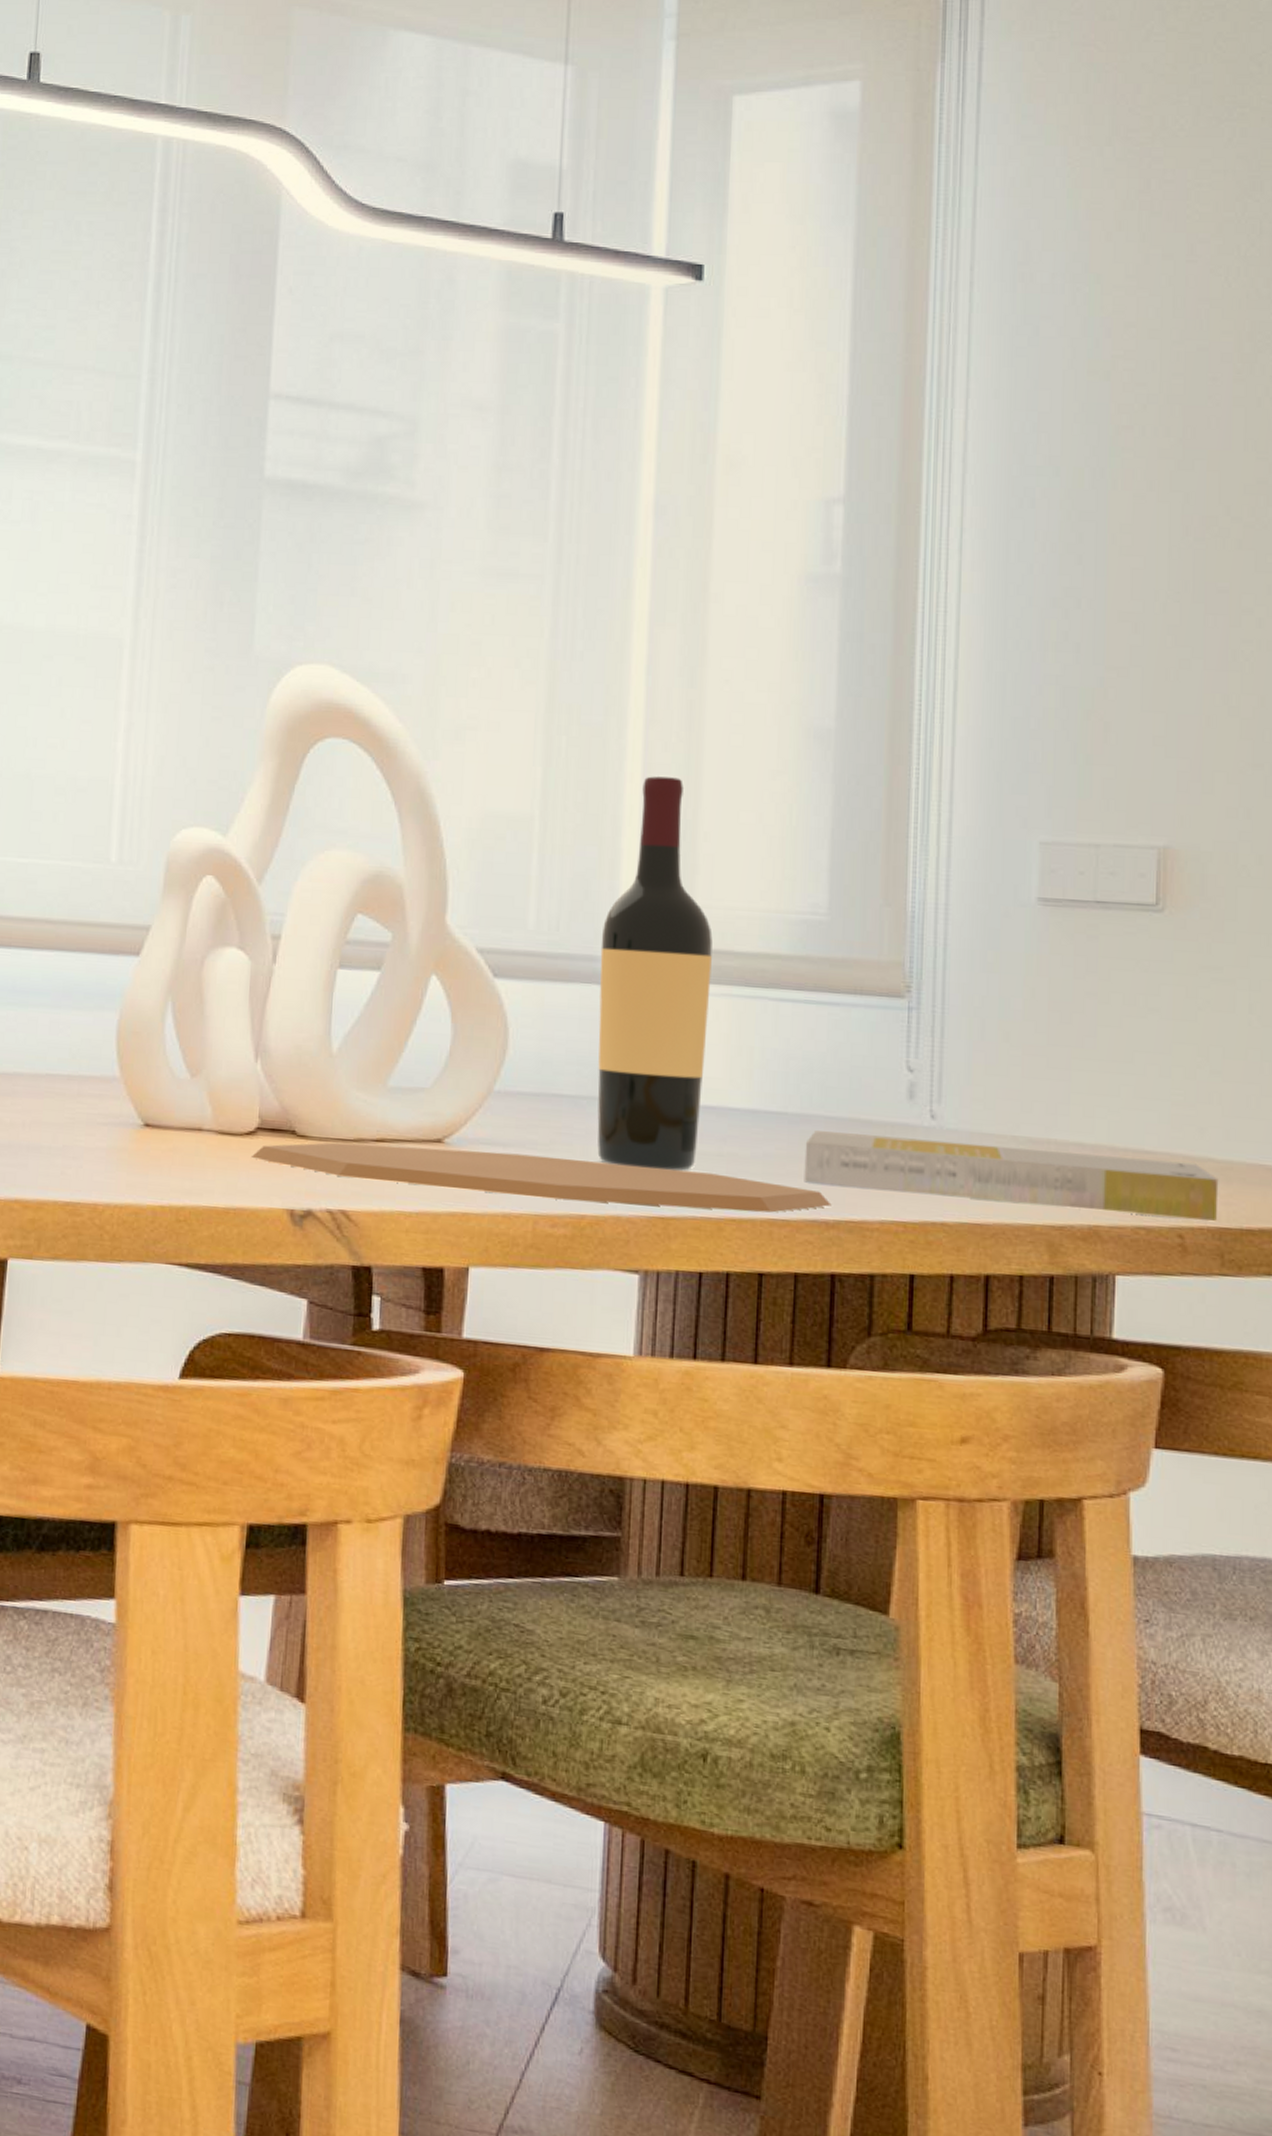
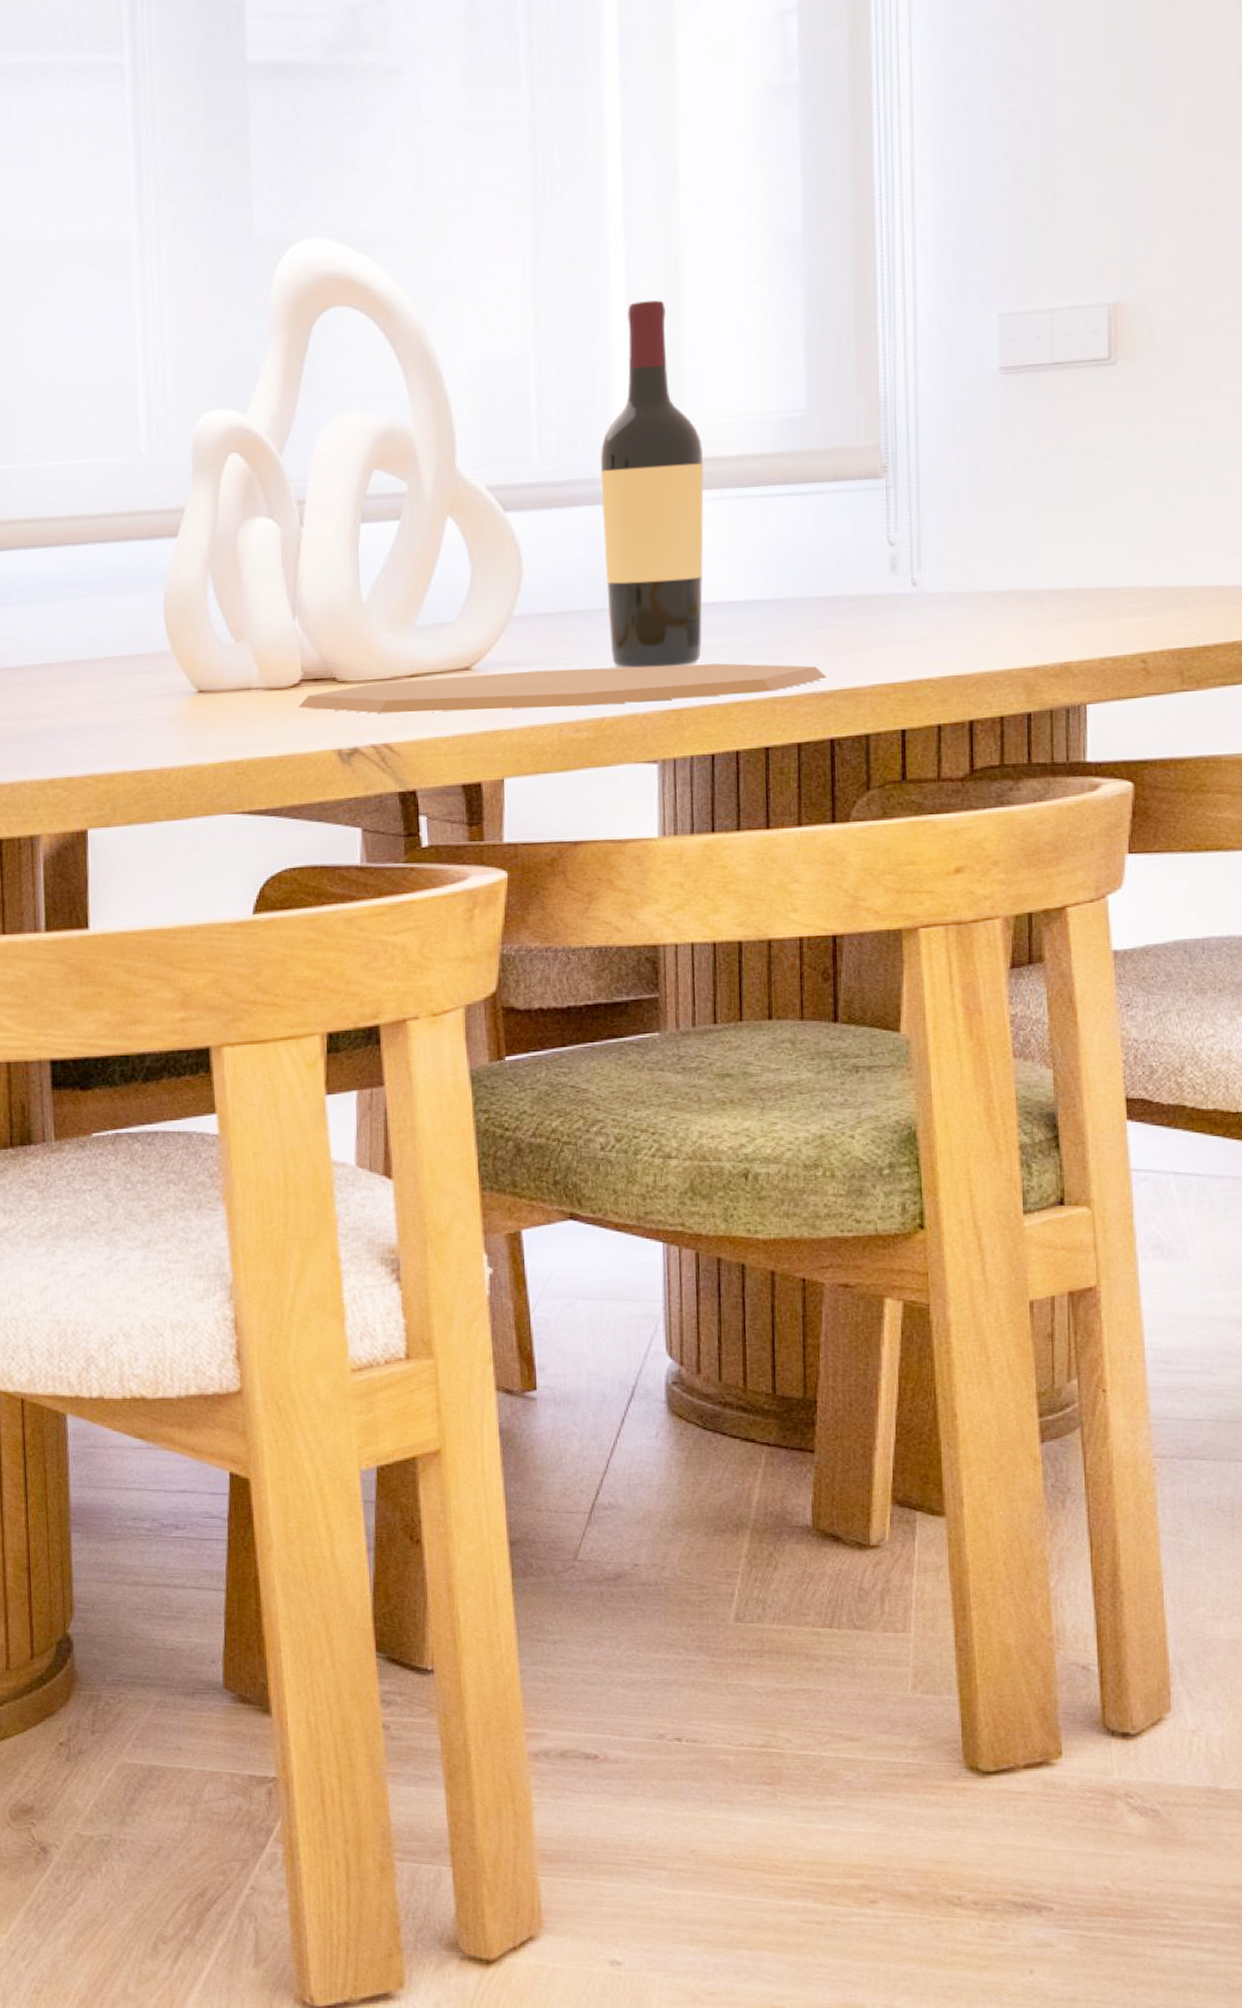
book: present [804,1131,1219,1221] -> none [799,593,1177,660]

